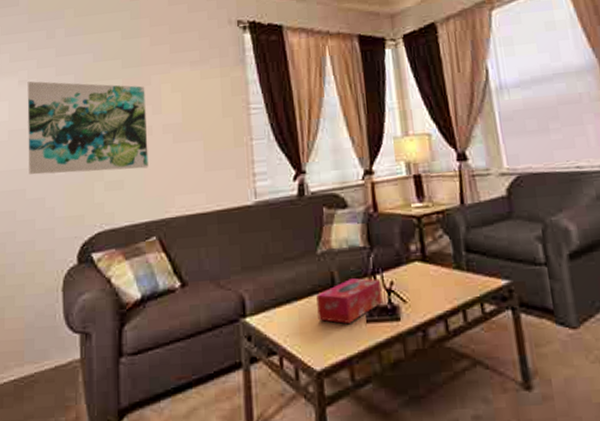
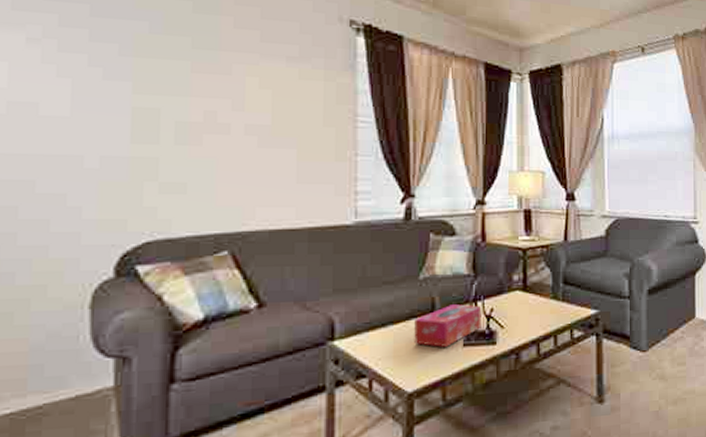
wall art: present [27,81,149,175] -> none [40,40,224,172]

